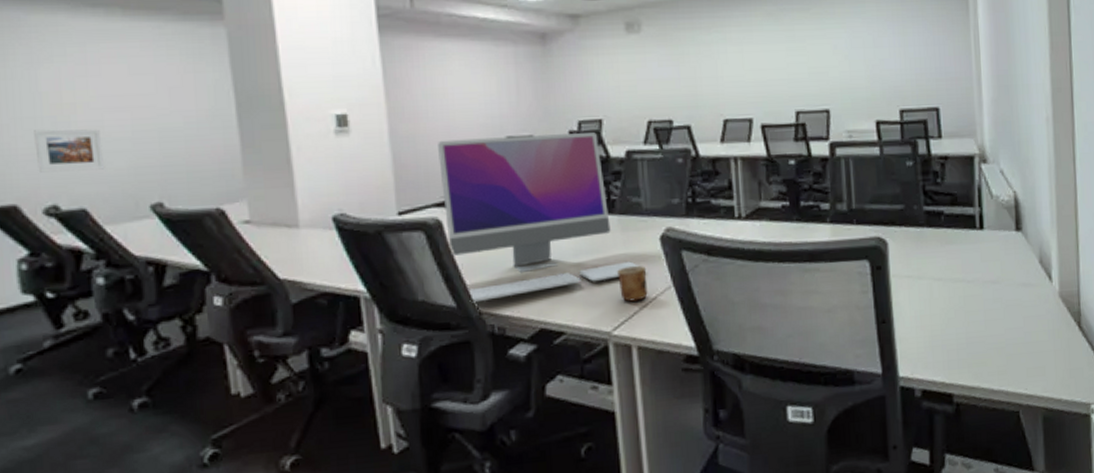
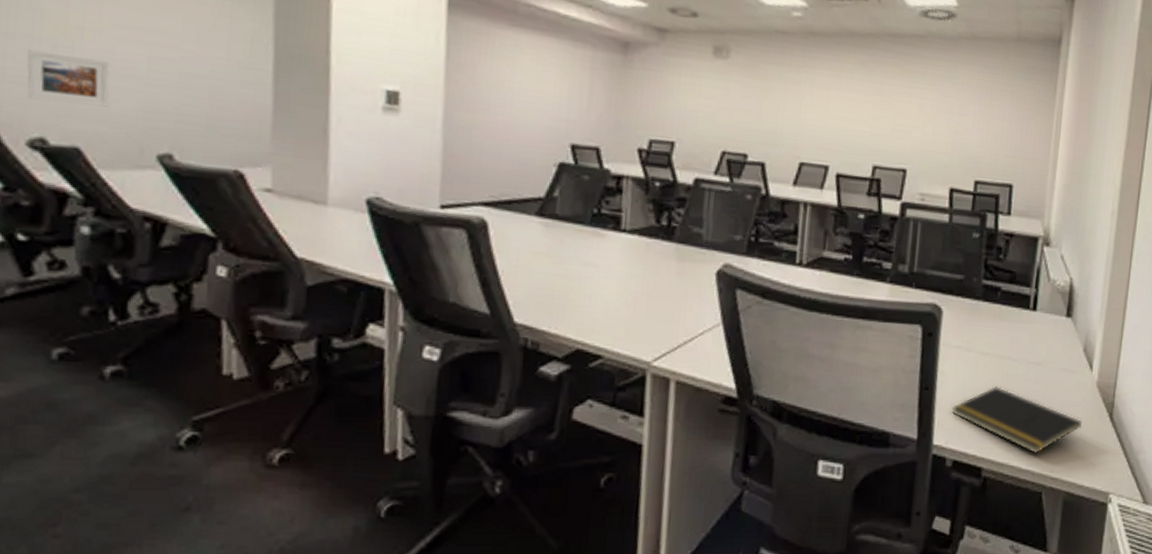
computer monitor: present [438,132,647,303] -> none [491,136,698,313]
cup: present [617,266,648,302] -> none [666,298,697,334]
notepad: none [912,310,1051,374] -> present [951,386,1082,454]

